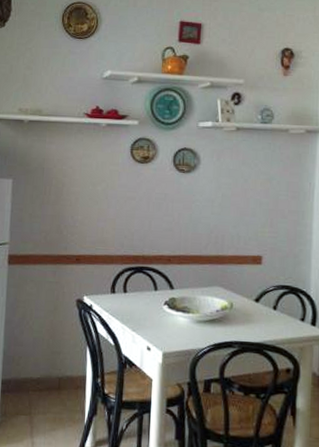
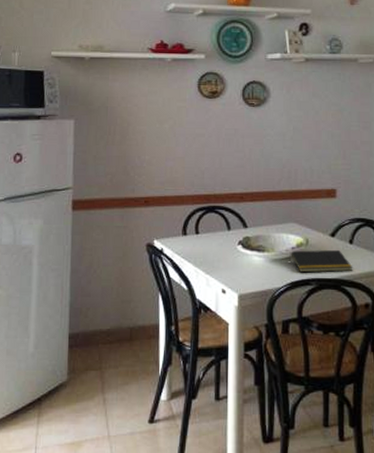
notepad: none [213,313,276,337] -> present [289,249,353,273]

